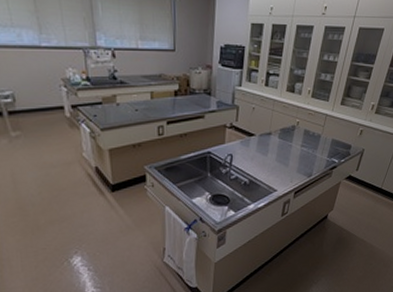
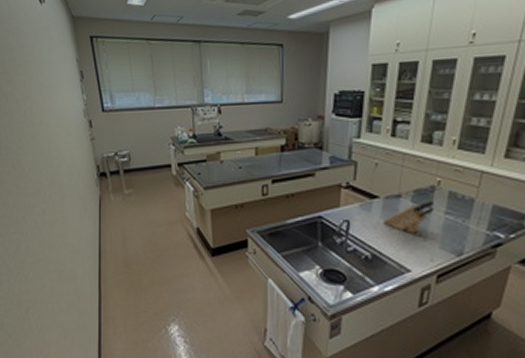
knife block: none [258,137,294,162] -> present [383,201,434,233]

